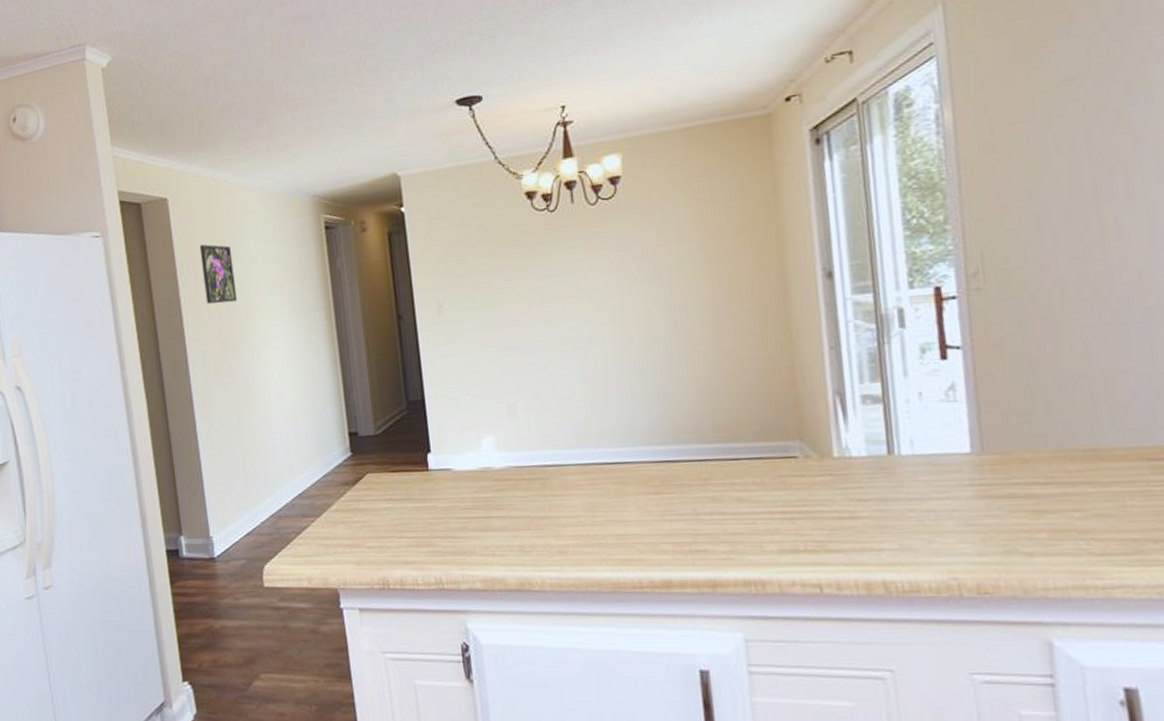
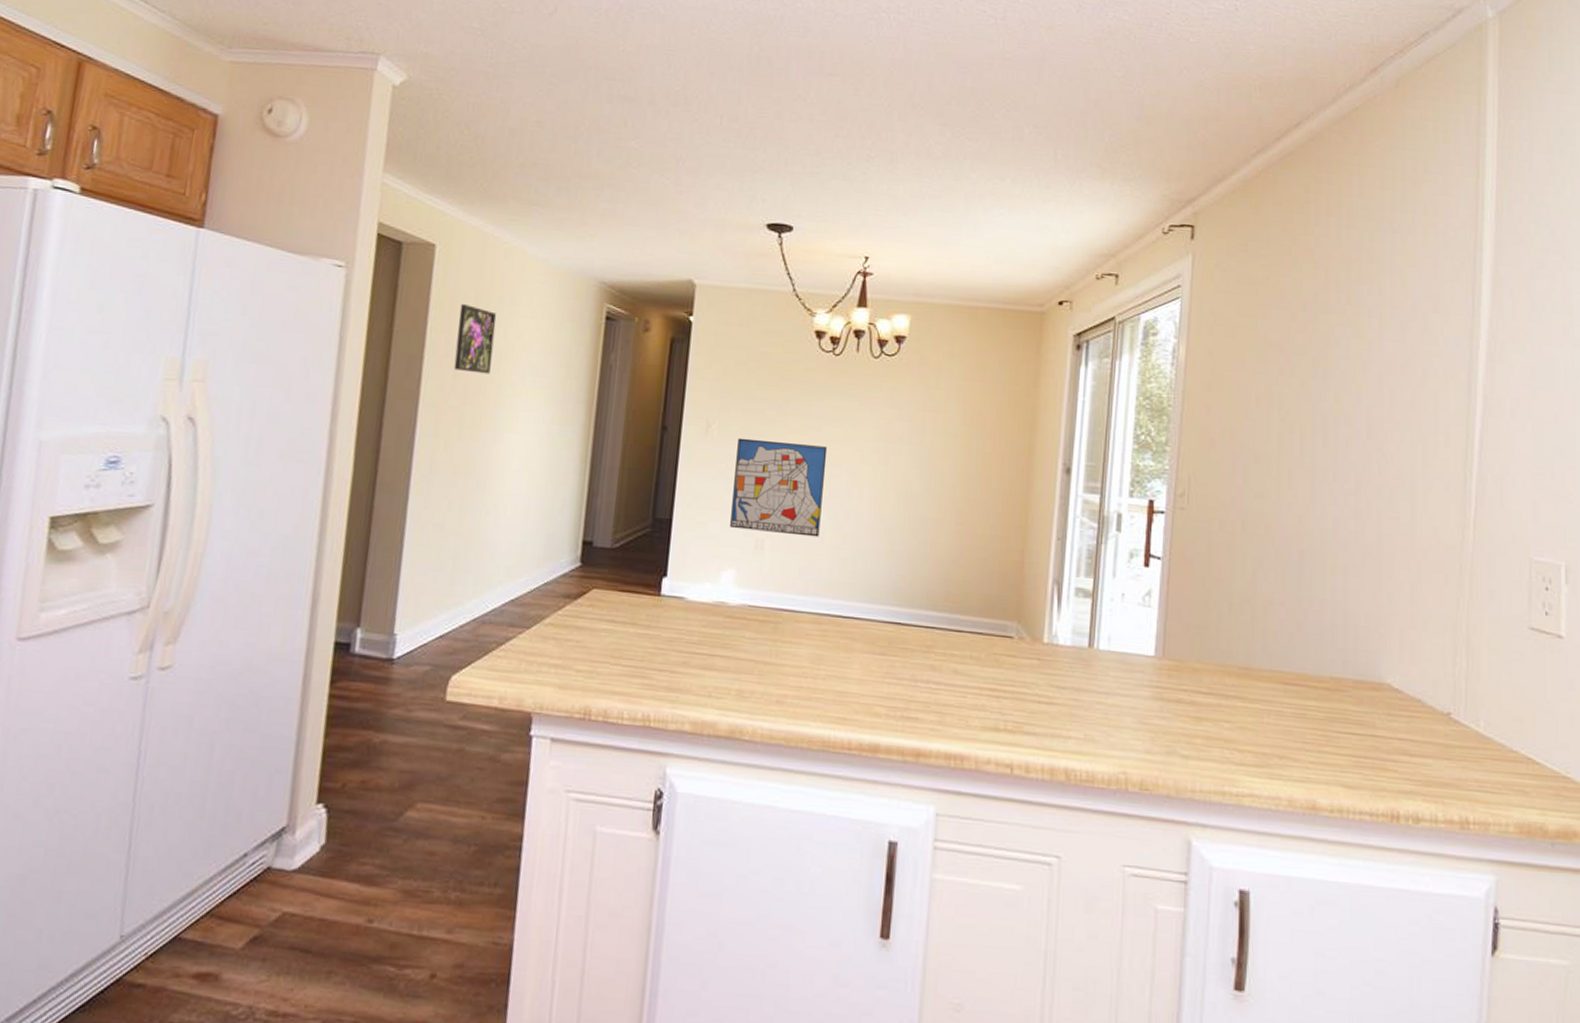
wall art: none [471,303,570,398] -> present [730,437,828,537]

